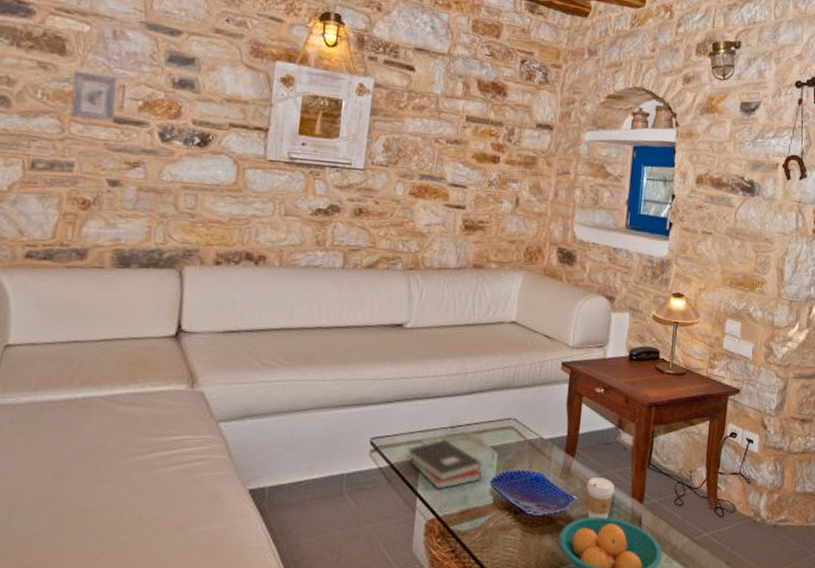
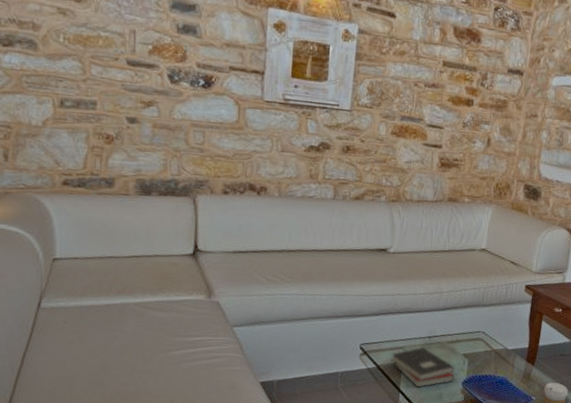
picture frame: present [70,70,118,122] -> none [90,16,128,65]

